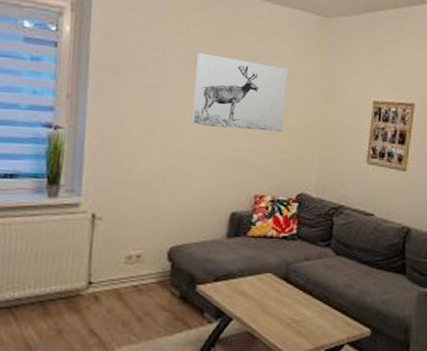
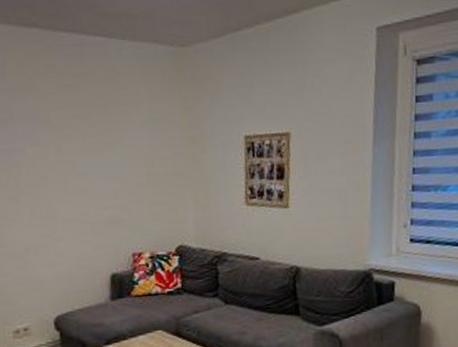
wall art: present [191,52,288,132] -> none [46,106,152,188]

